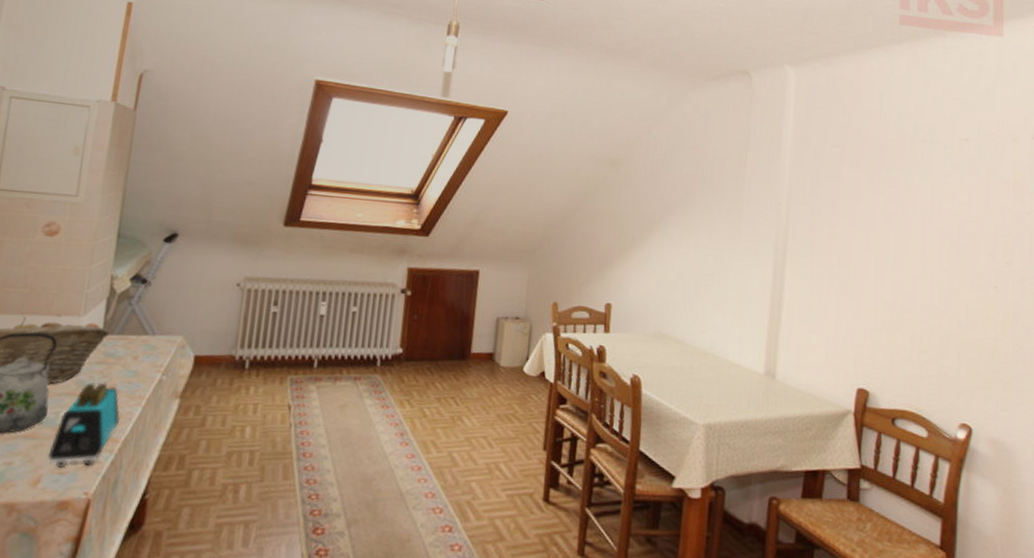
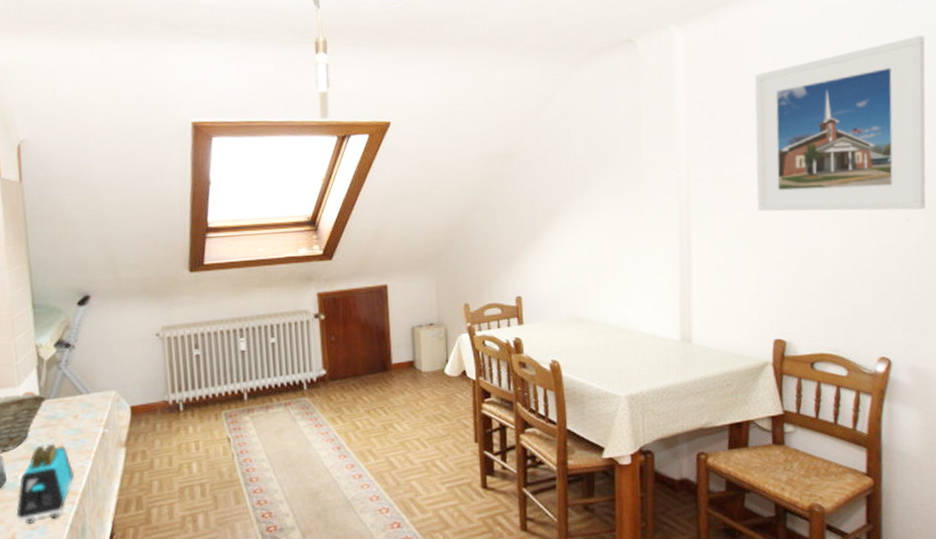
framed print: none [852,112,1022,279] -> present [754,35,926,212]

